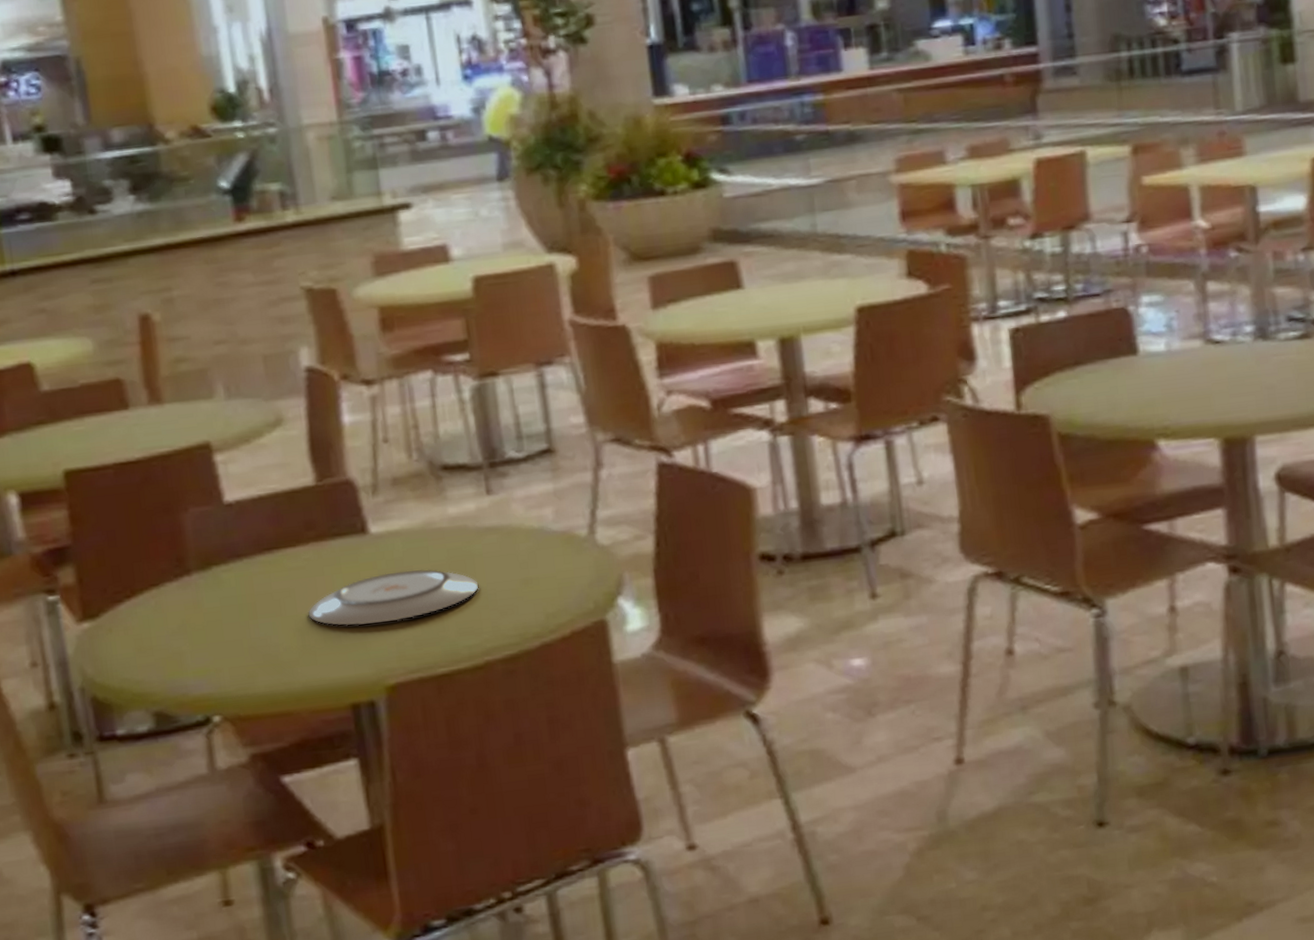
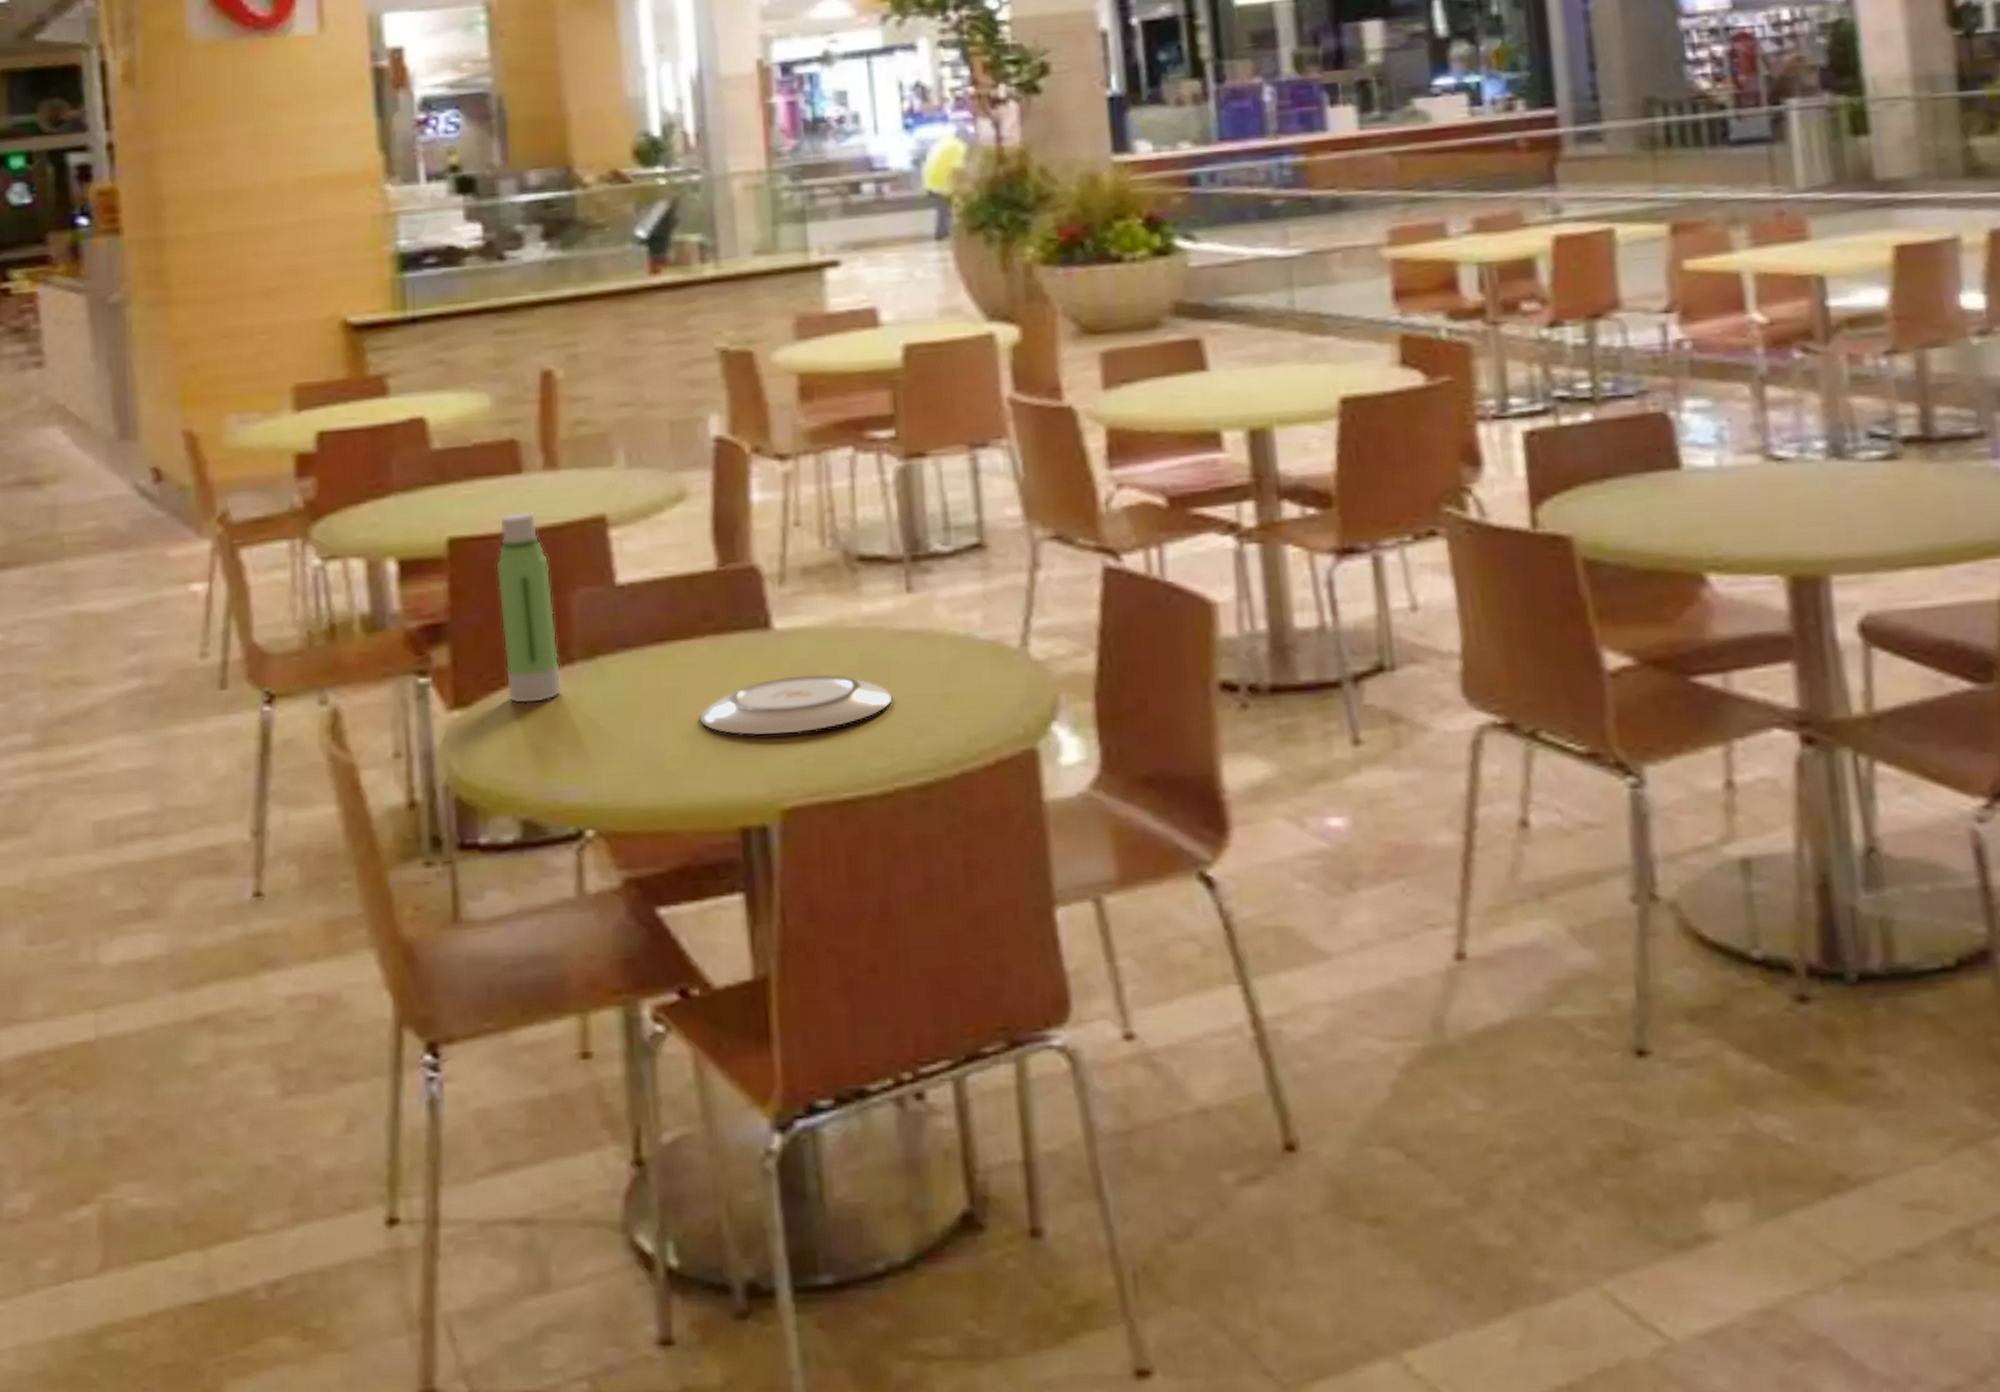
water bottle: none [111,442,183,613] -> present [496,510,563,705]

